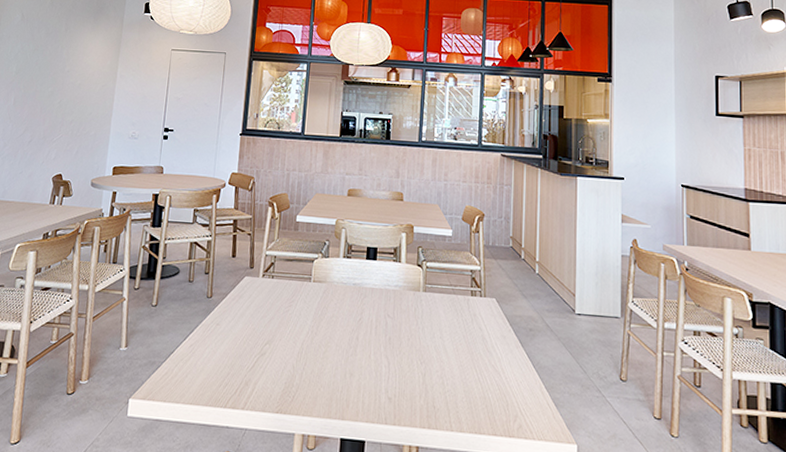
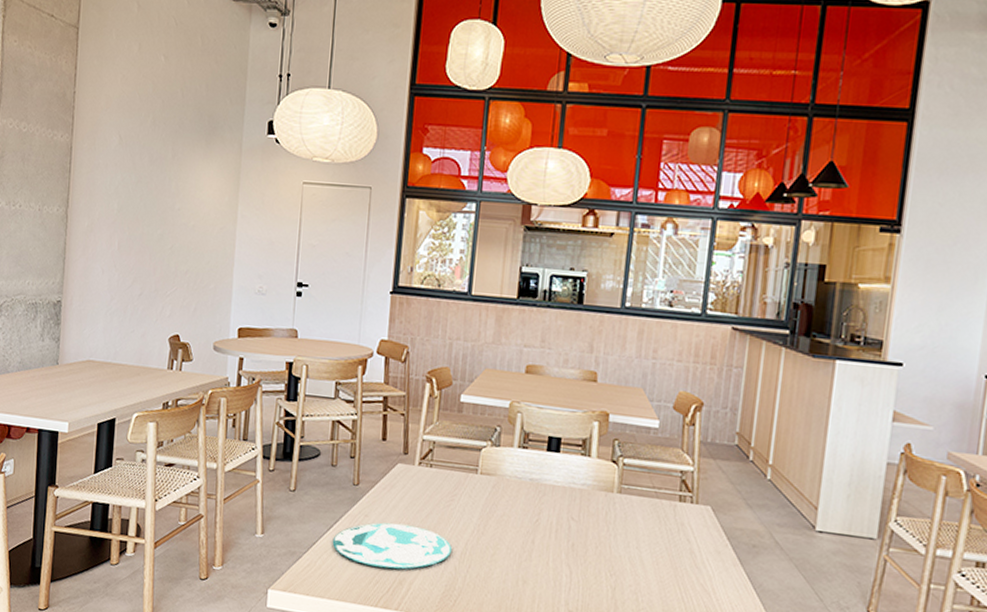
plate: none [188,329,290,371] -> present [332,522,452,569]

